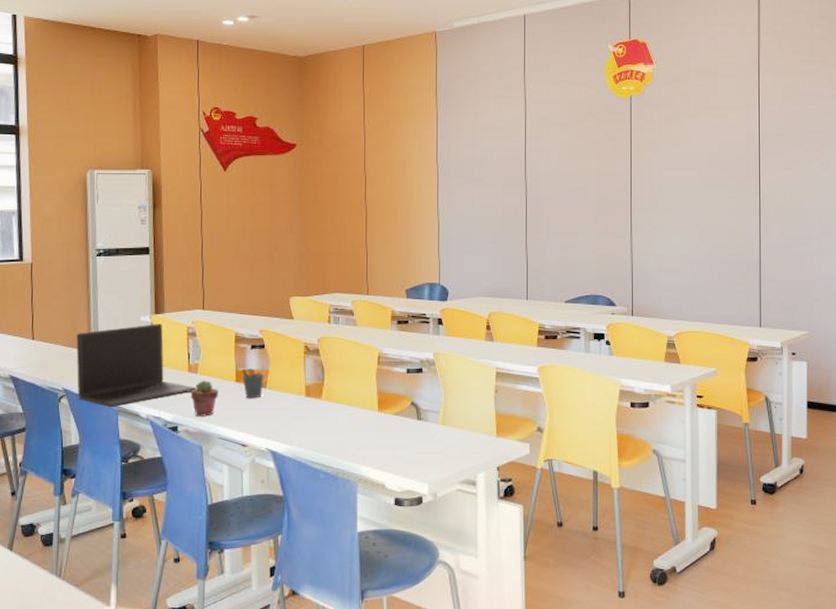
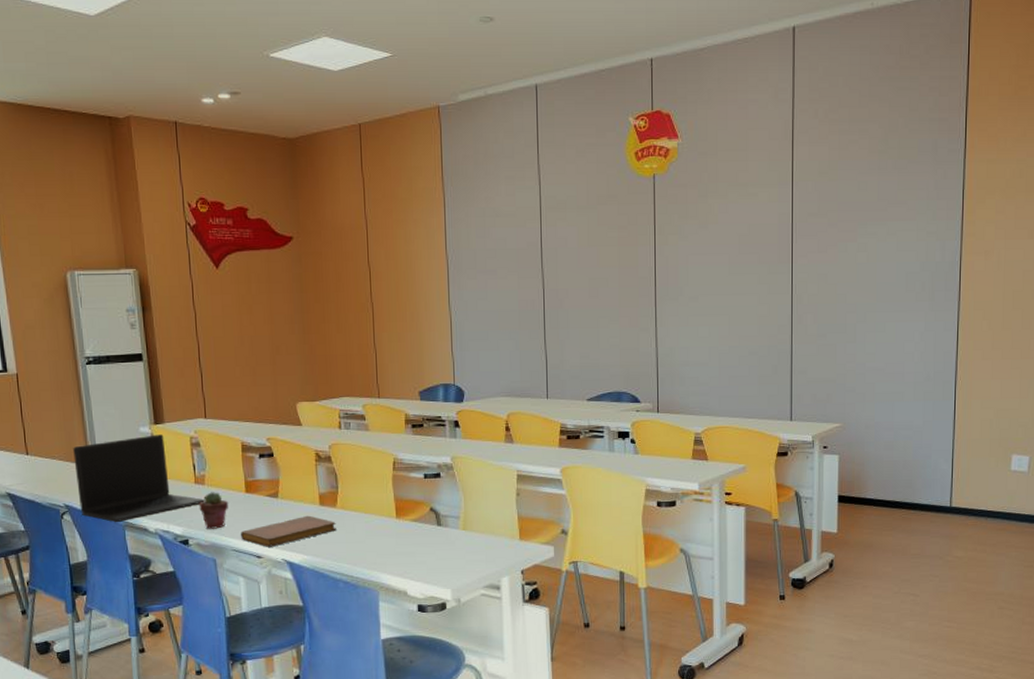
notebook: none [227,406,320,436] -> present [240,515,336,547]
pen holder: present [241,364,266,398] -> none [251,473,276,509]

